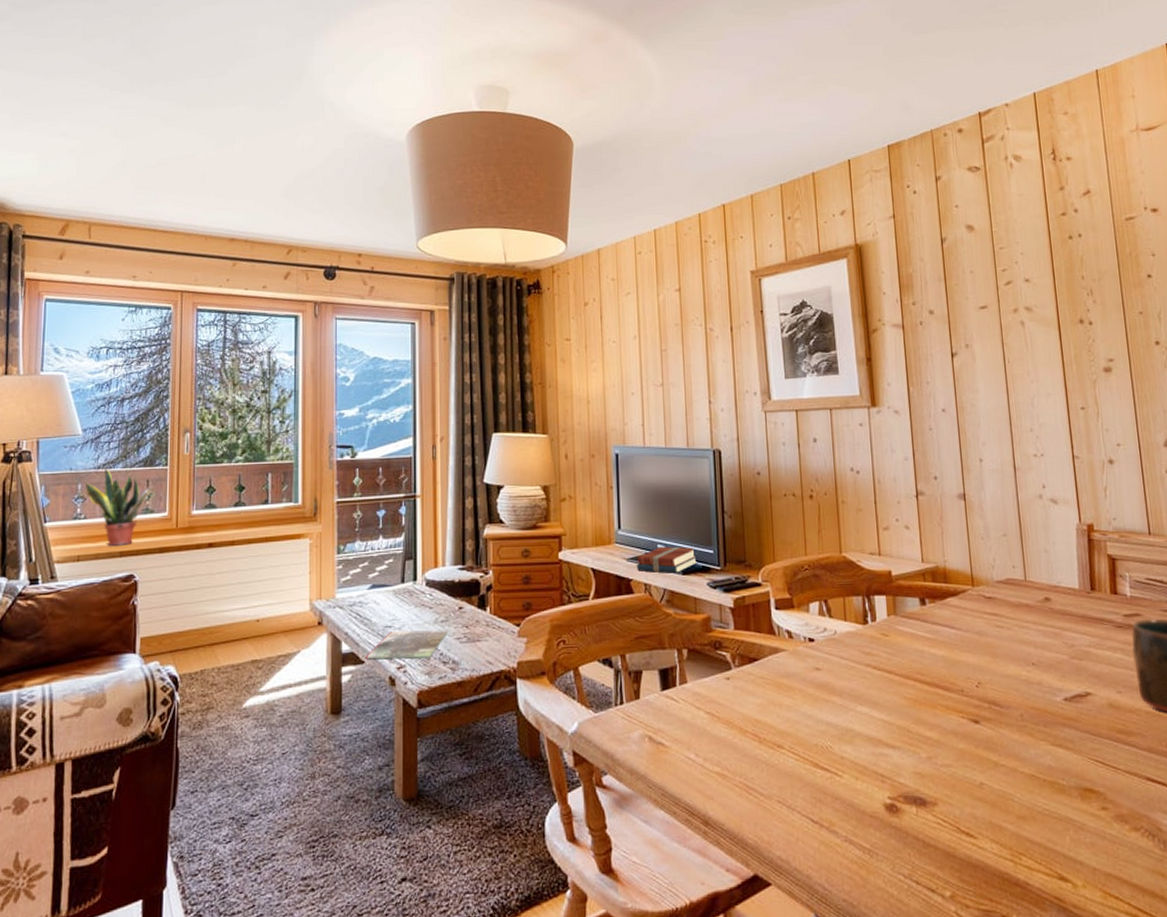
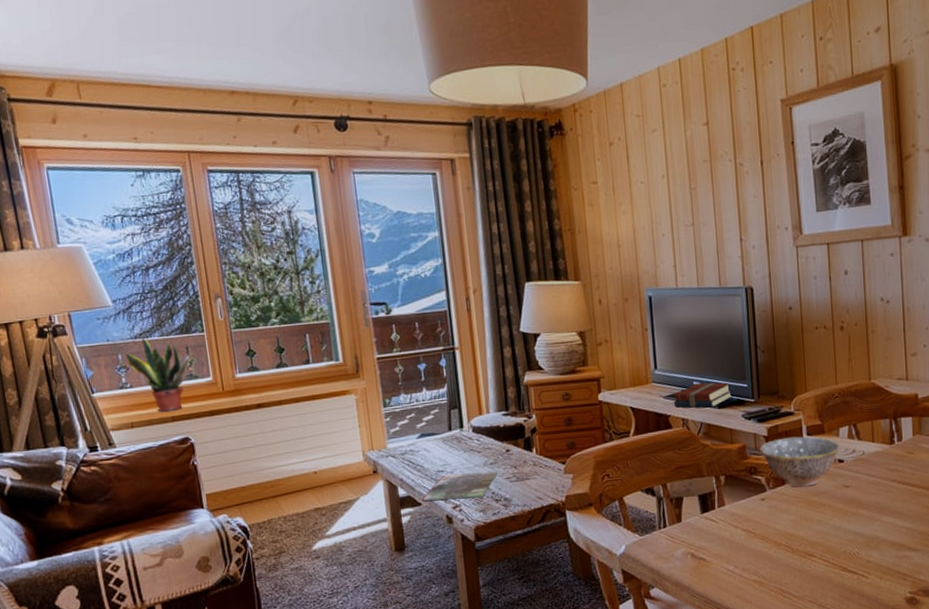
bowl: none [725,610,810,667] -> present [759,436,840,487]

